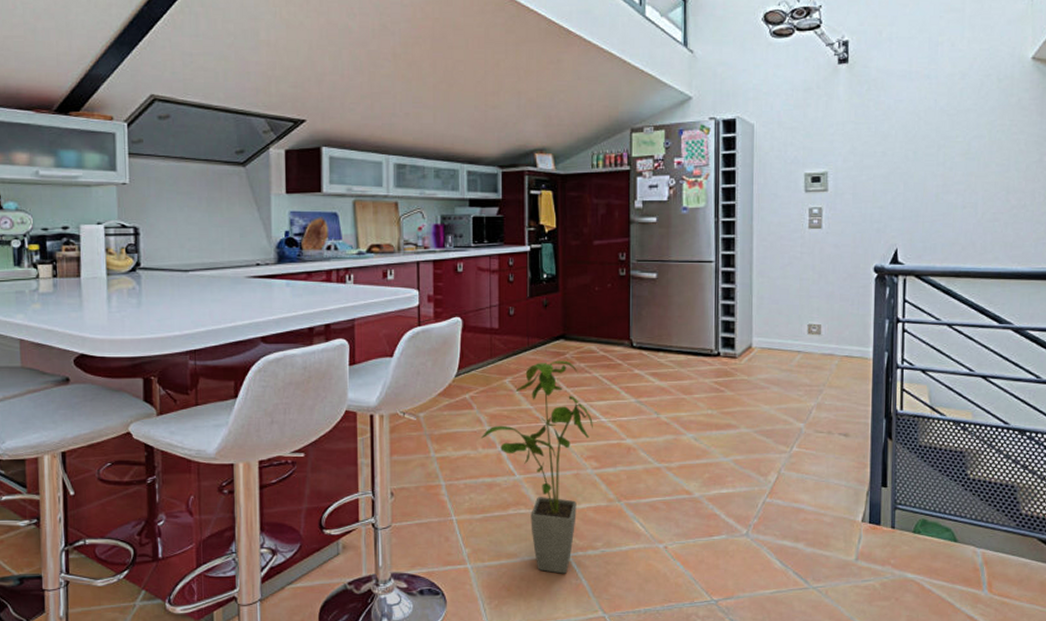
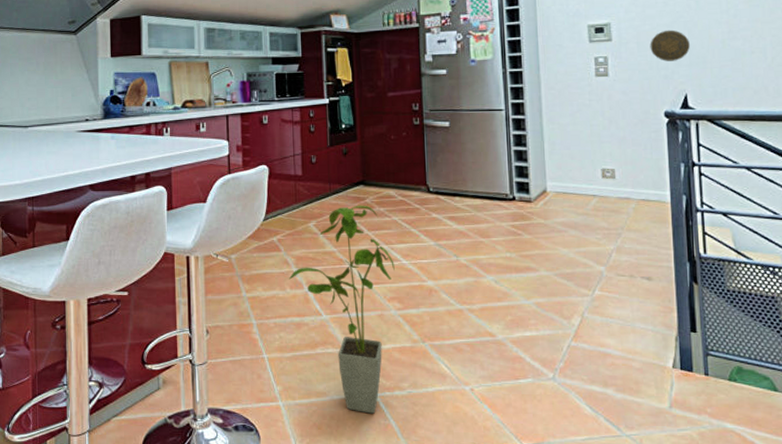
decorative plate: none [865,181,904,214] -> present [650,29,690,61]

